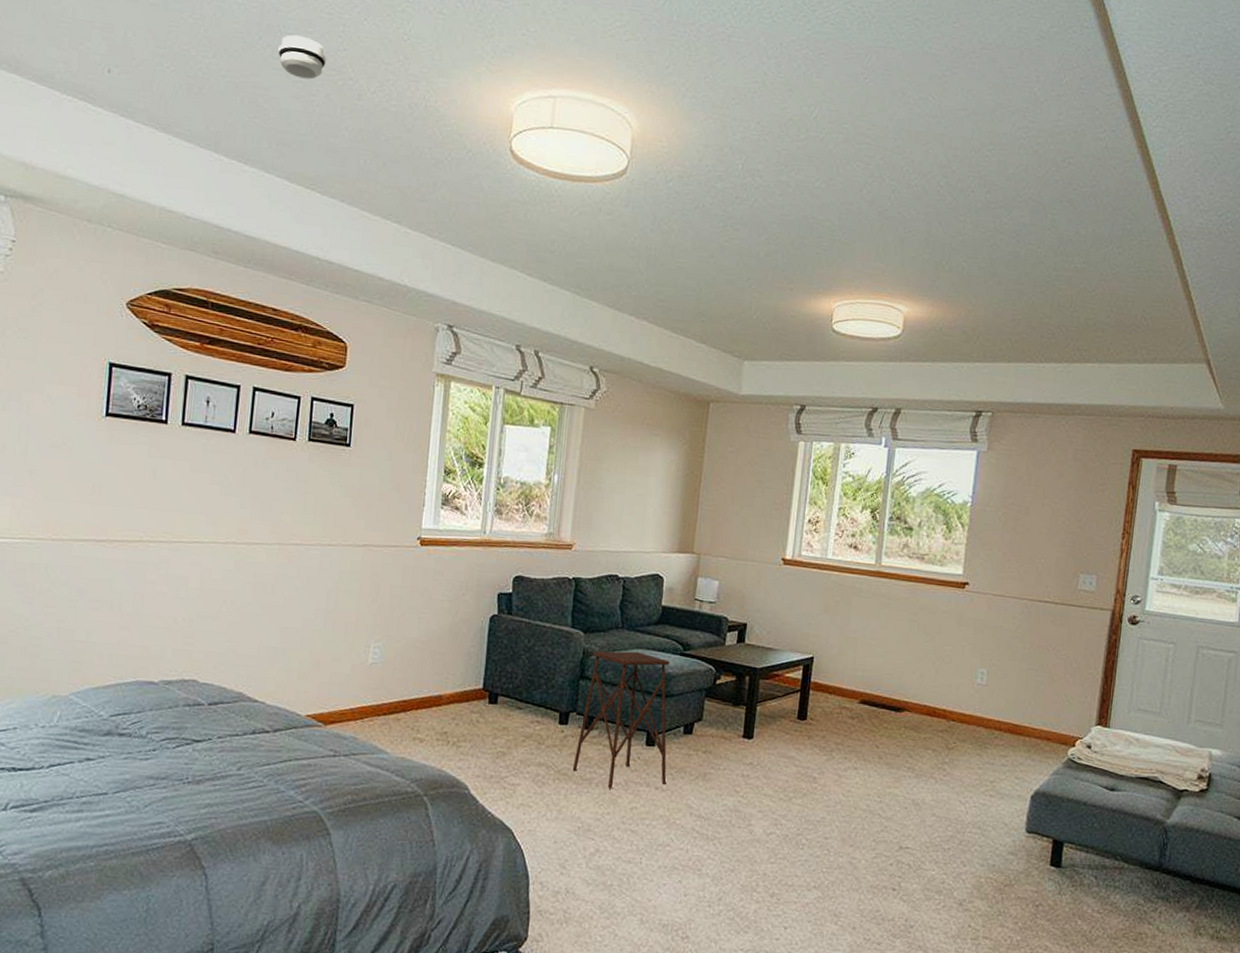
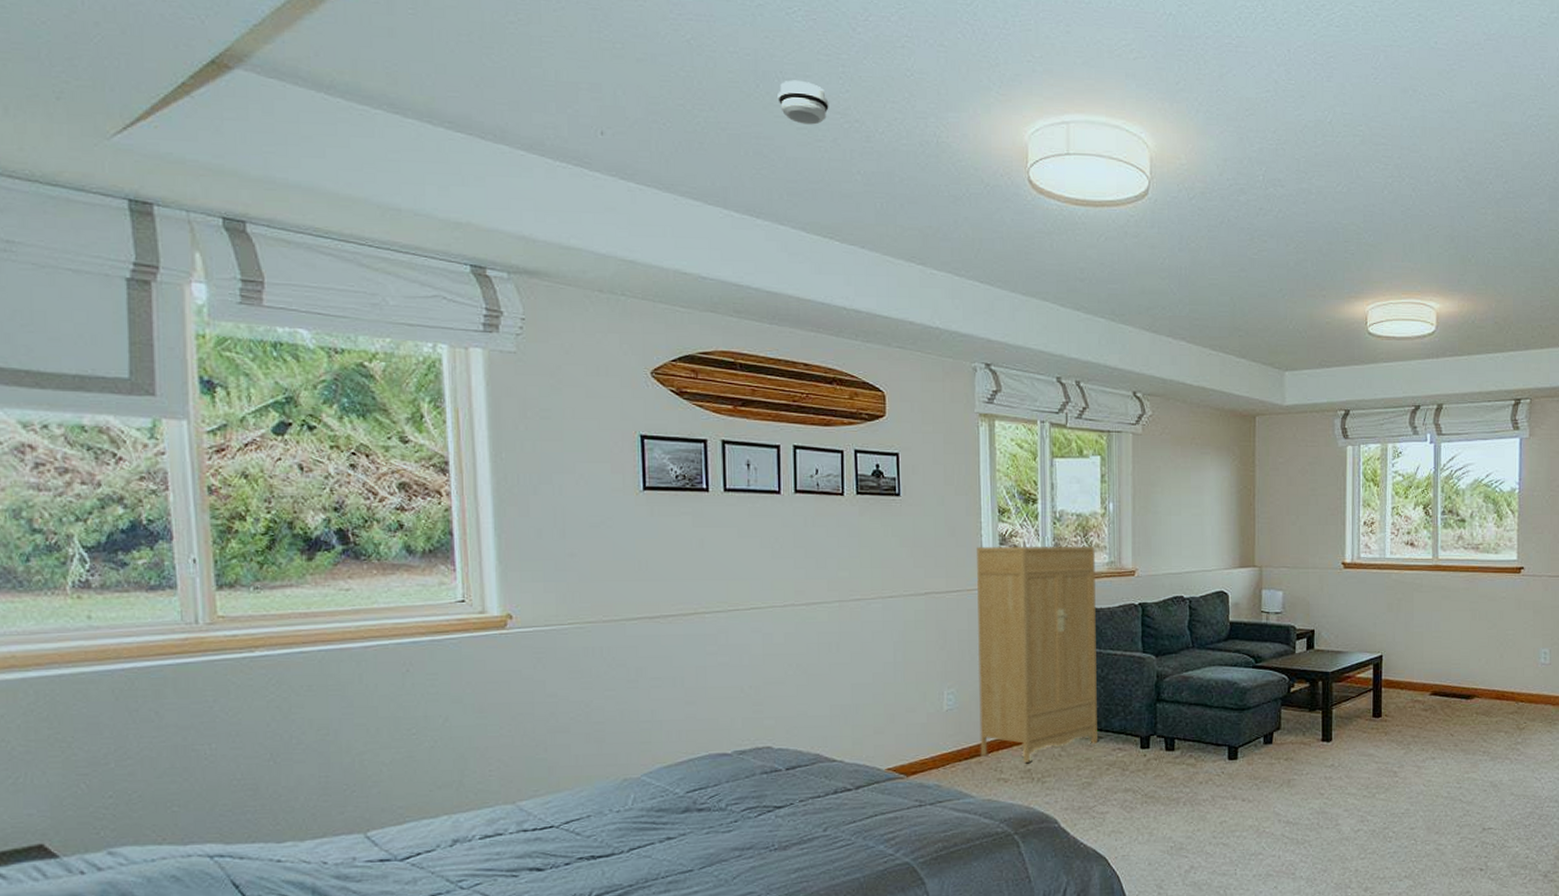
cabinet: none [399,505,535,725] -> present [977,546,1098,763]
side table: present [572,651,670,789] -> none [1159,670,1252,806]

